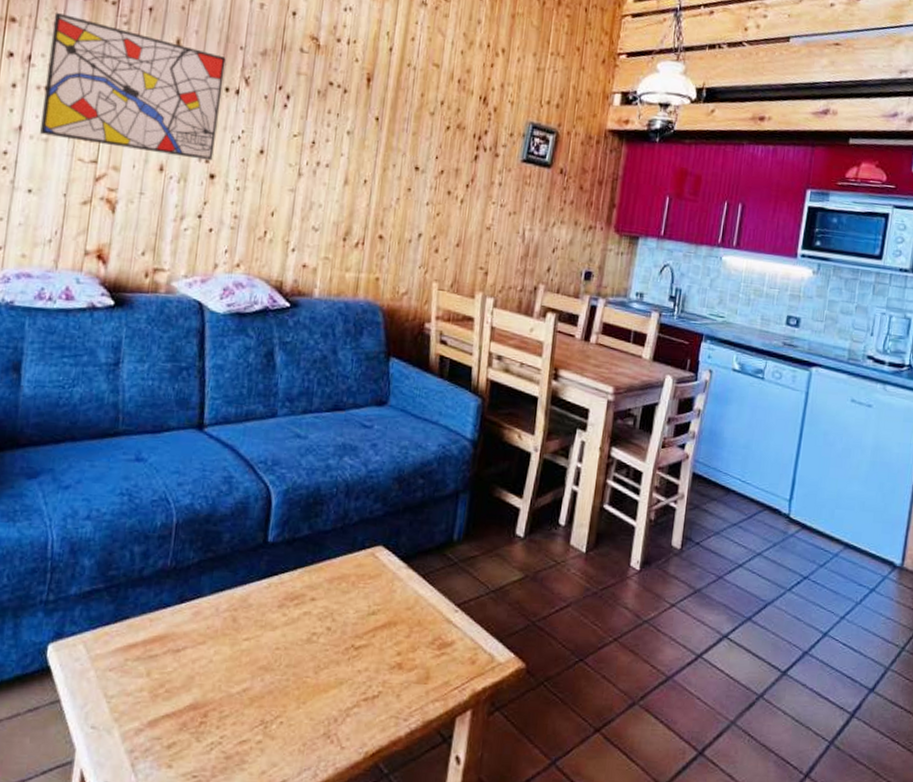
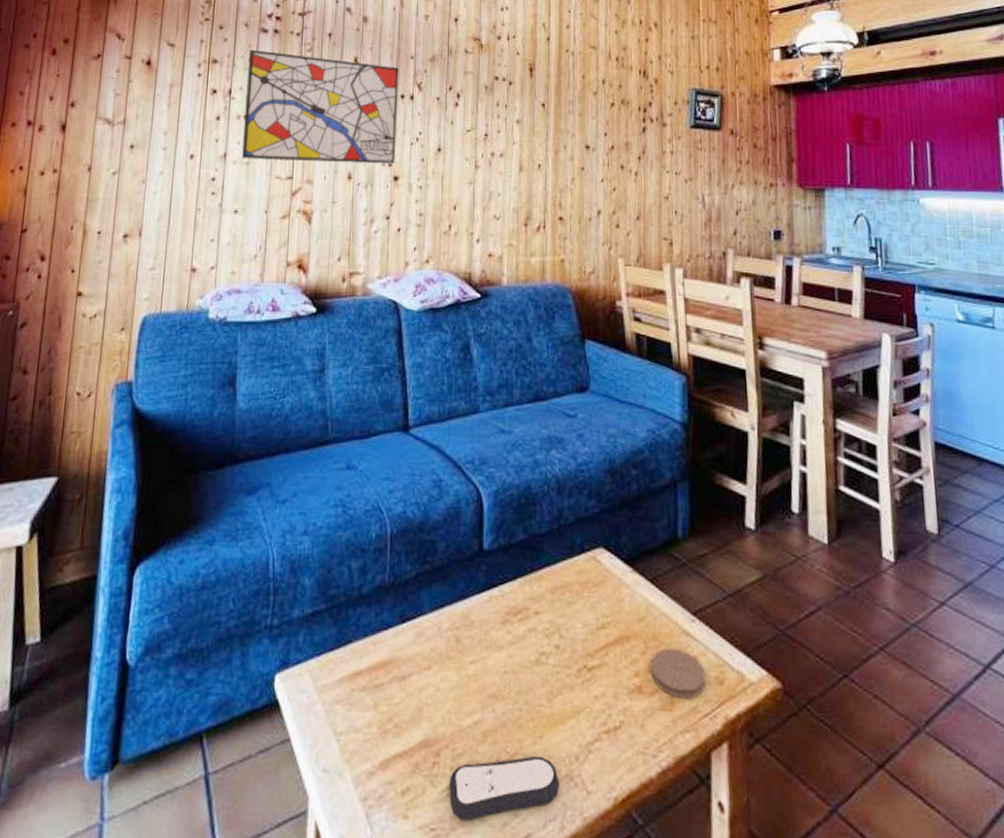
remote control: none [212,718,317,770] -> present [448,756,560,821]
coaster: none [412,633,461,675] -> present [651,648,706,699]

